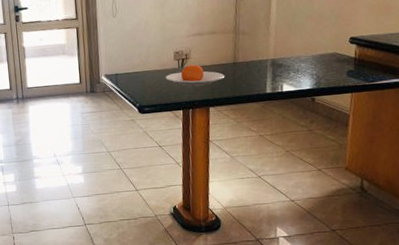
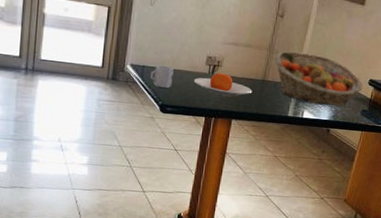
cup: none [124,69,146,91] -> present [150,65,174,88]
fruit basket: none [241,25,344,76] -> present [274,51,363,106]

